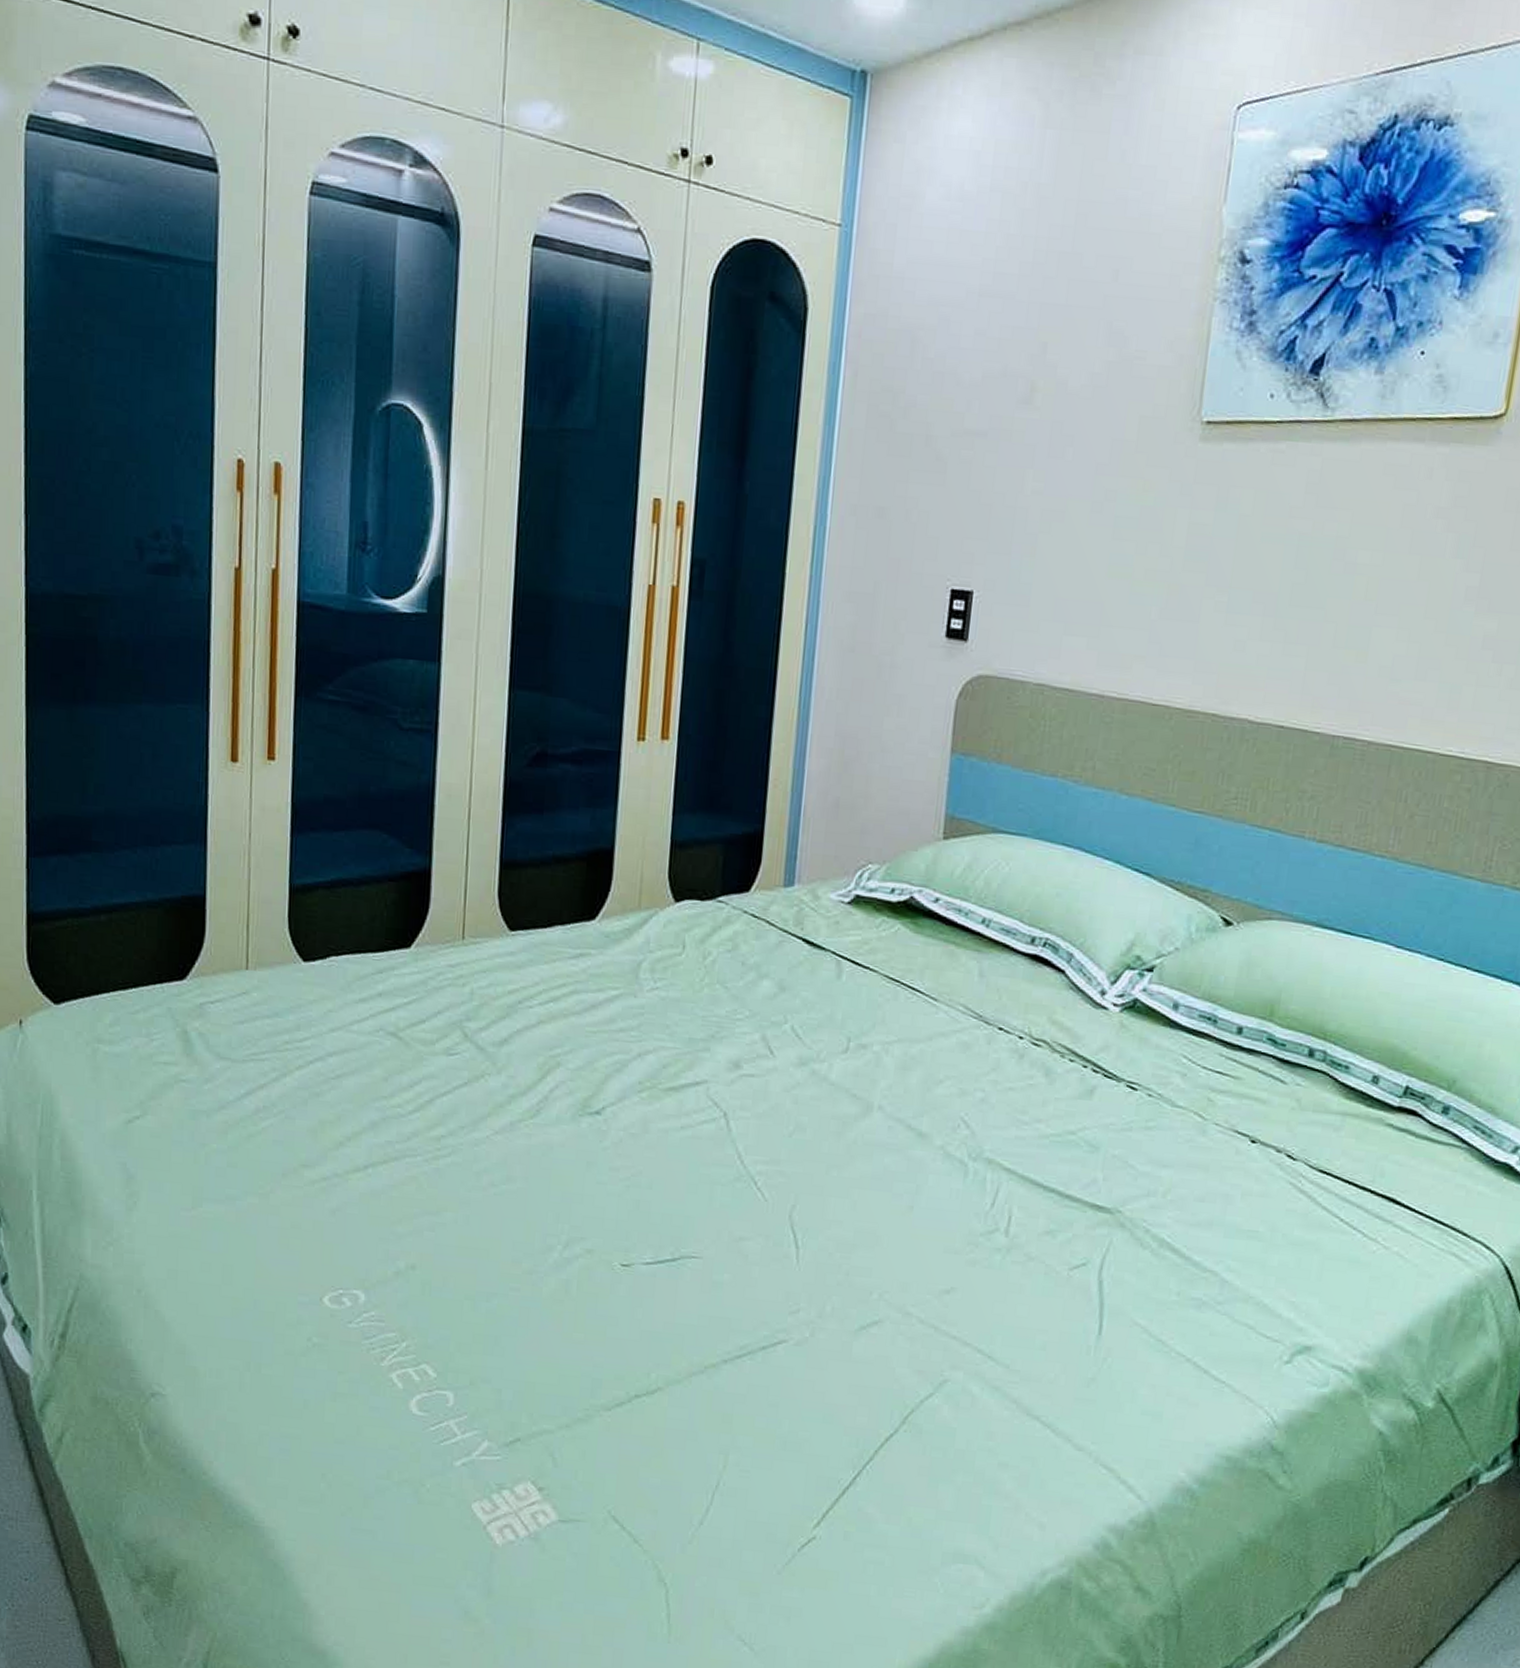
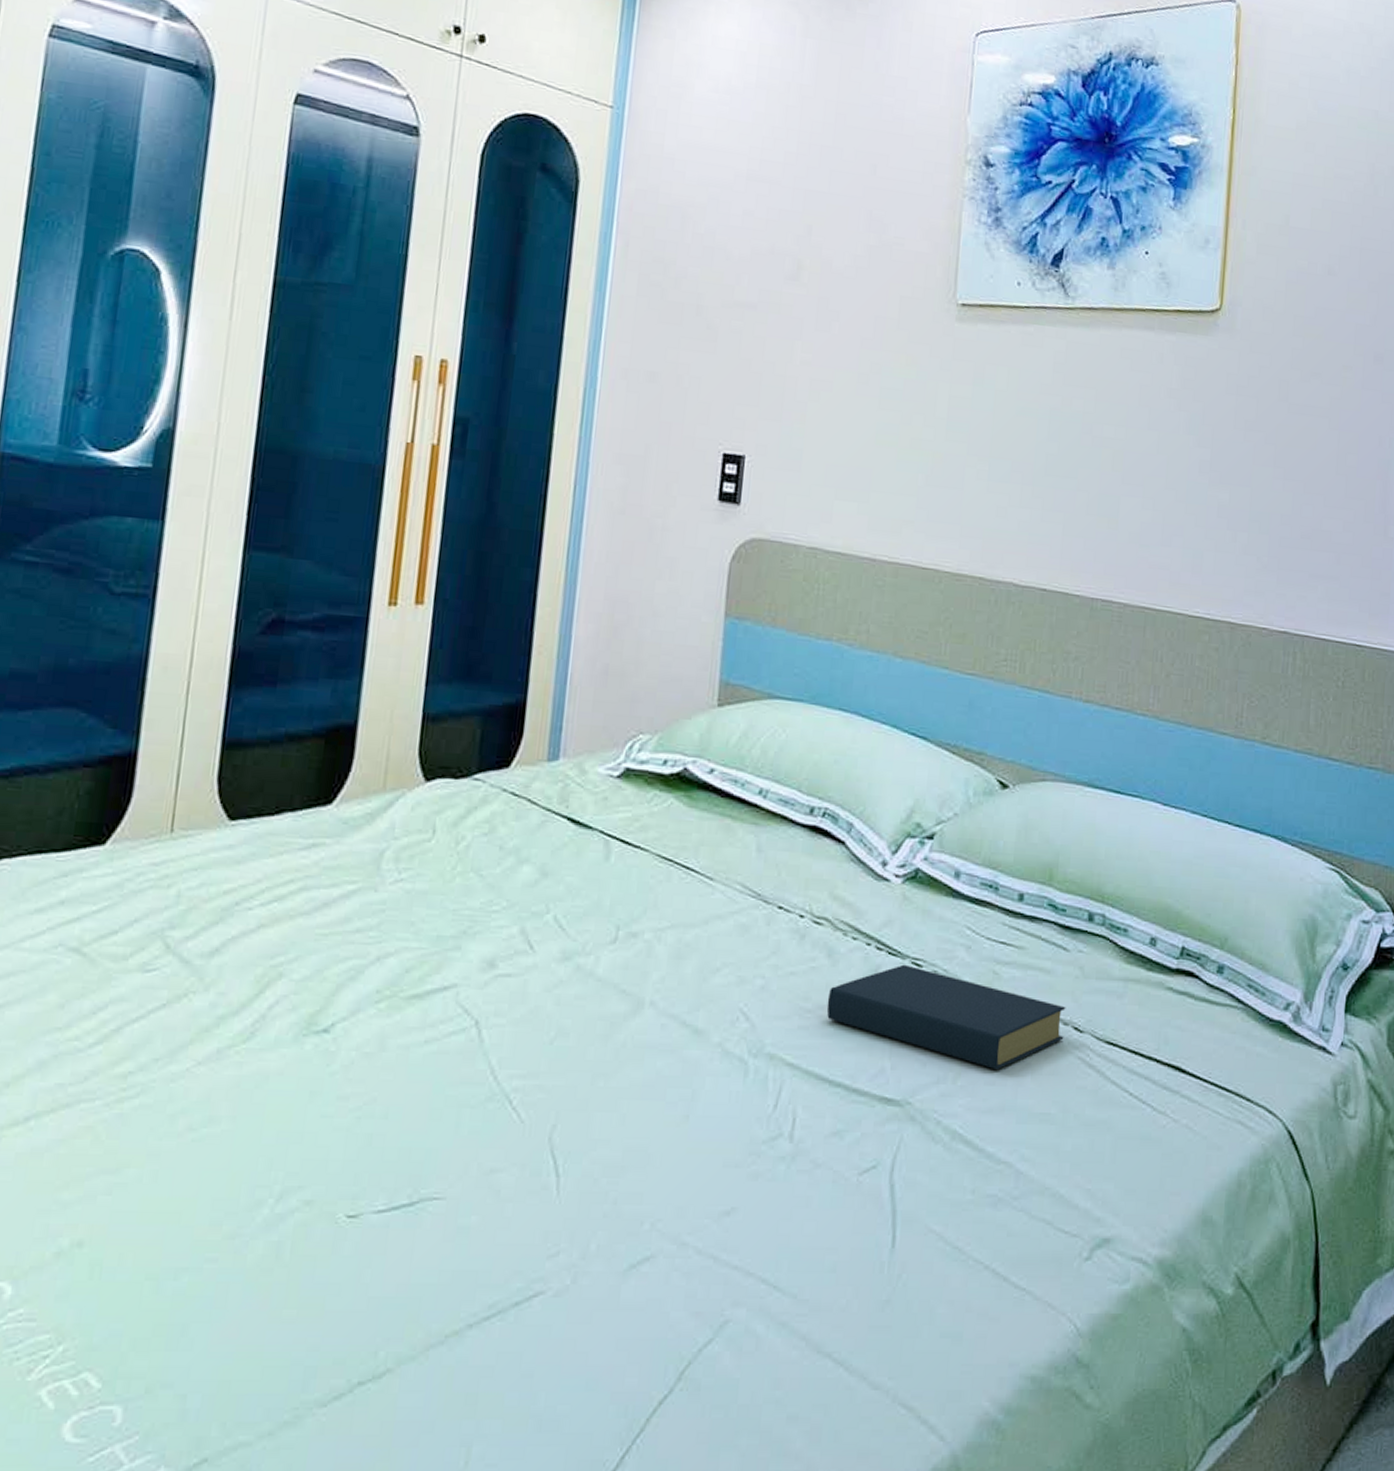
hardback book: none [1042,1087,1280,1188] -> present [826,964,1066,1069]

